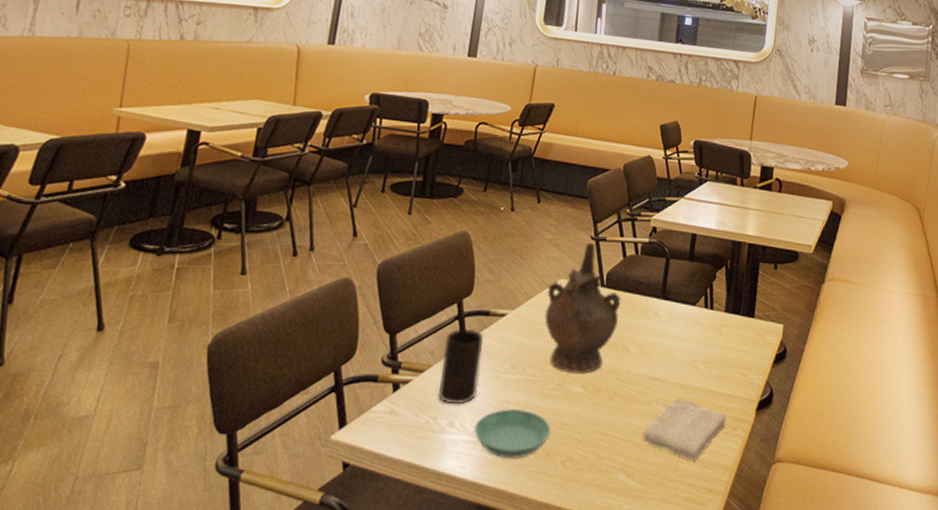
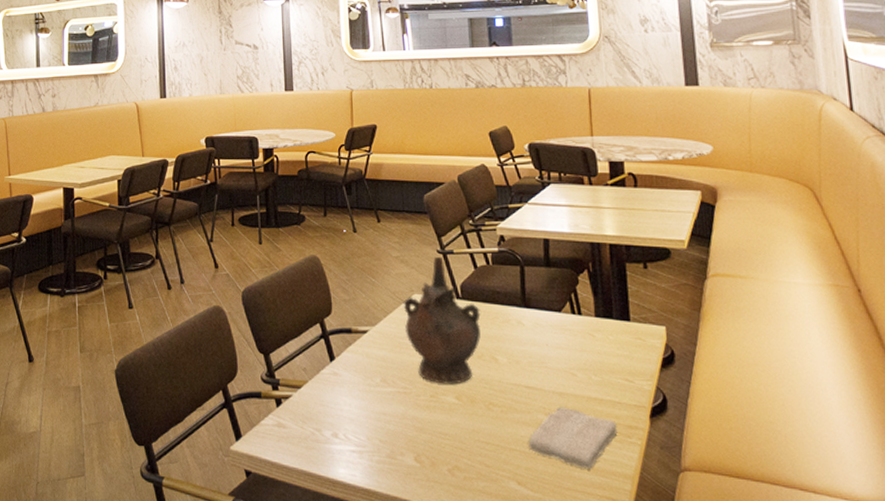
cup: present [437,328,485,405] -> none [315,346,355,418]
saucer: present [474,409,551,458] -> none [357,420,433,467]

